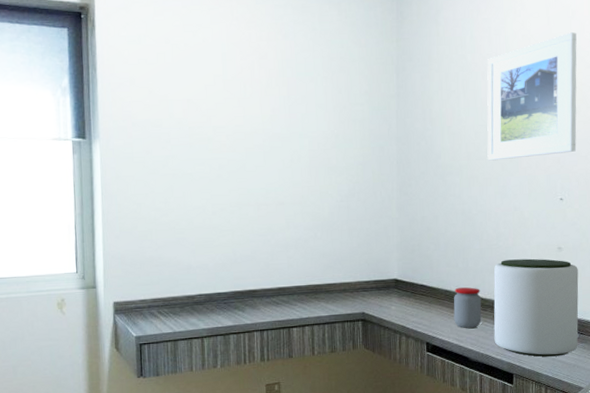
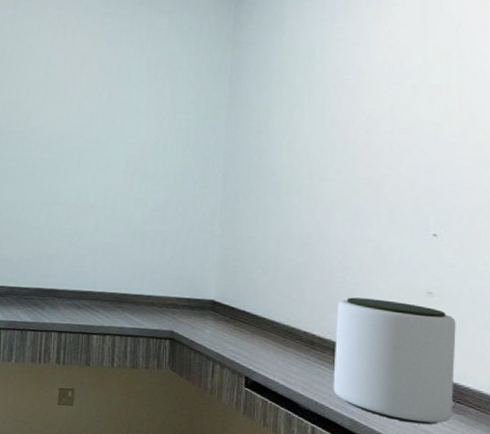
jar: present [453,287,482,328] -> none [281,321,319,370]
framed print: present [487,32,577,161] -> none [336,44,464,183]

